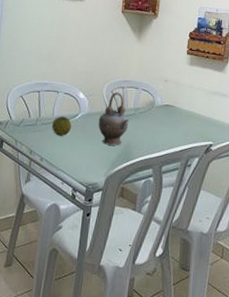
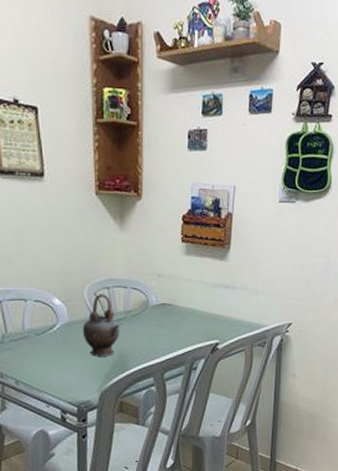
fruit: present [52,116,72,136] -> none [24,328,50,353]

